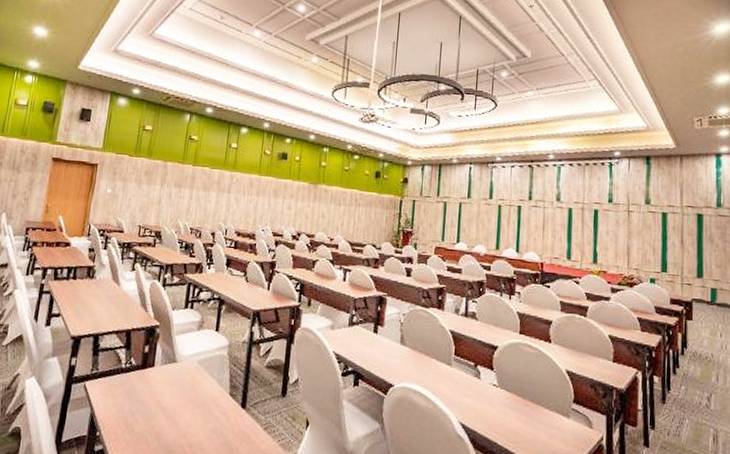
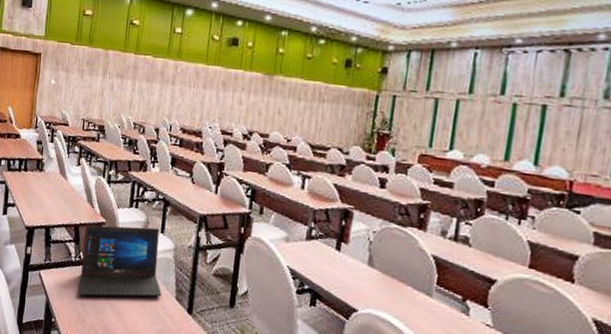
laptop: none [127,326,215,404] -> present [78,225,161,297]

